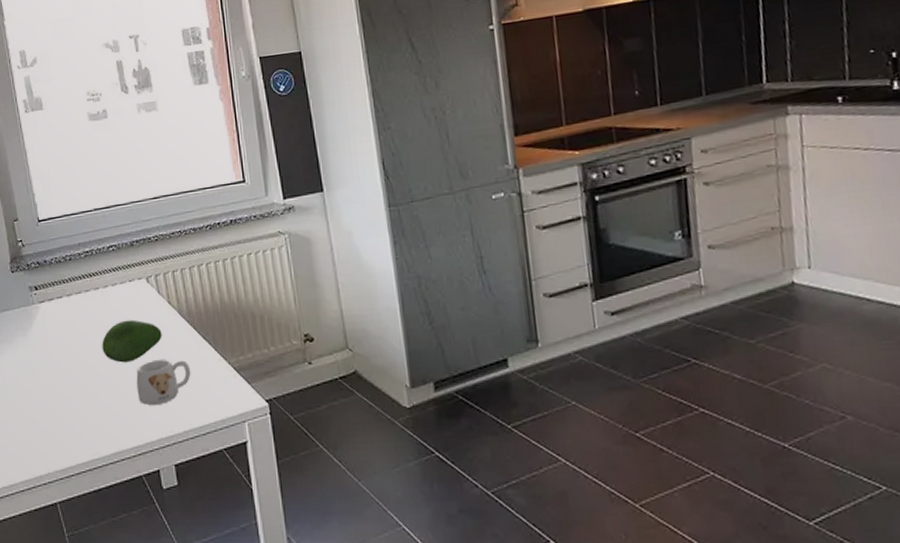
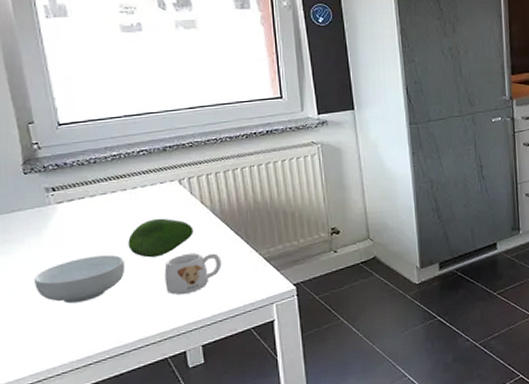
cereal bowl: none [22,358,100,409] -> present [33,254,125,304]

